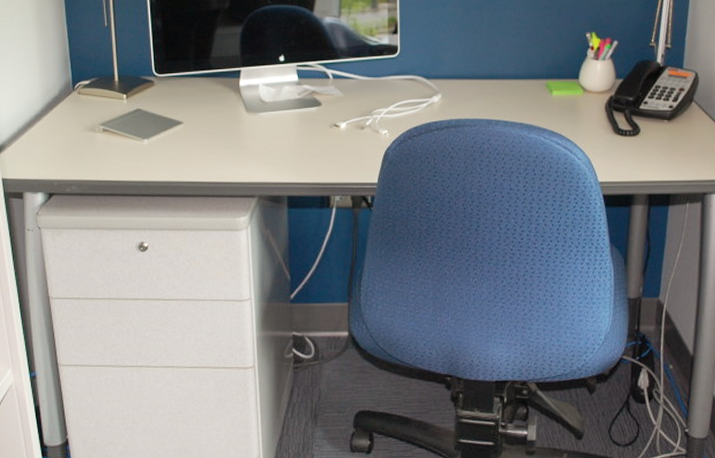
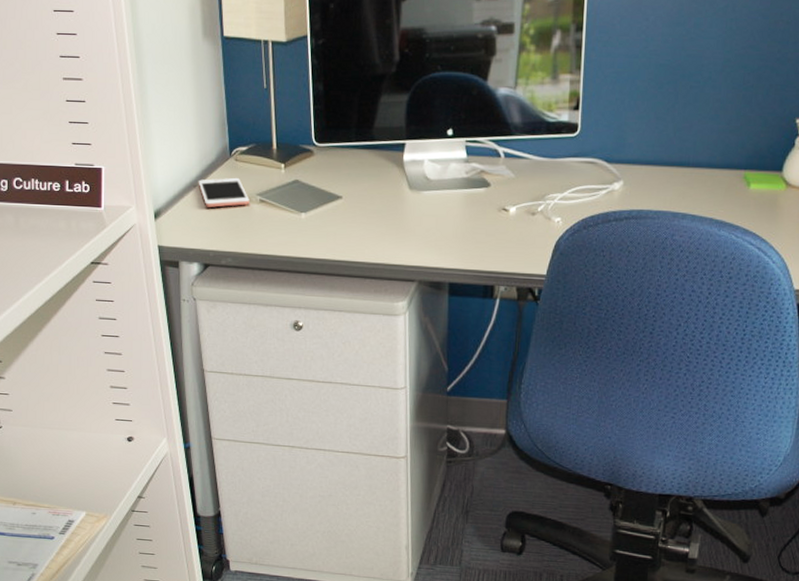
cell phone: none [42,109,93,139] -> present [198,177,249,208]

